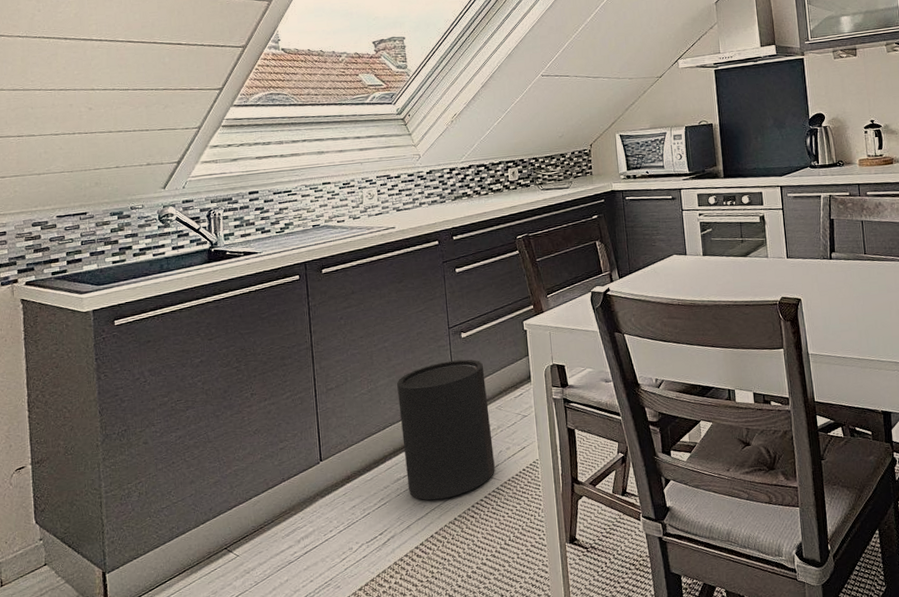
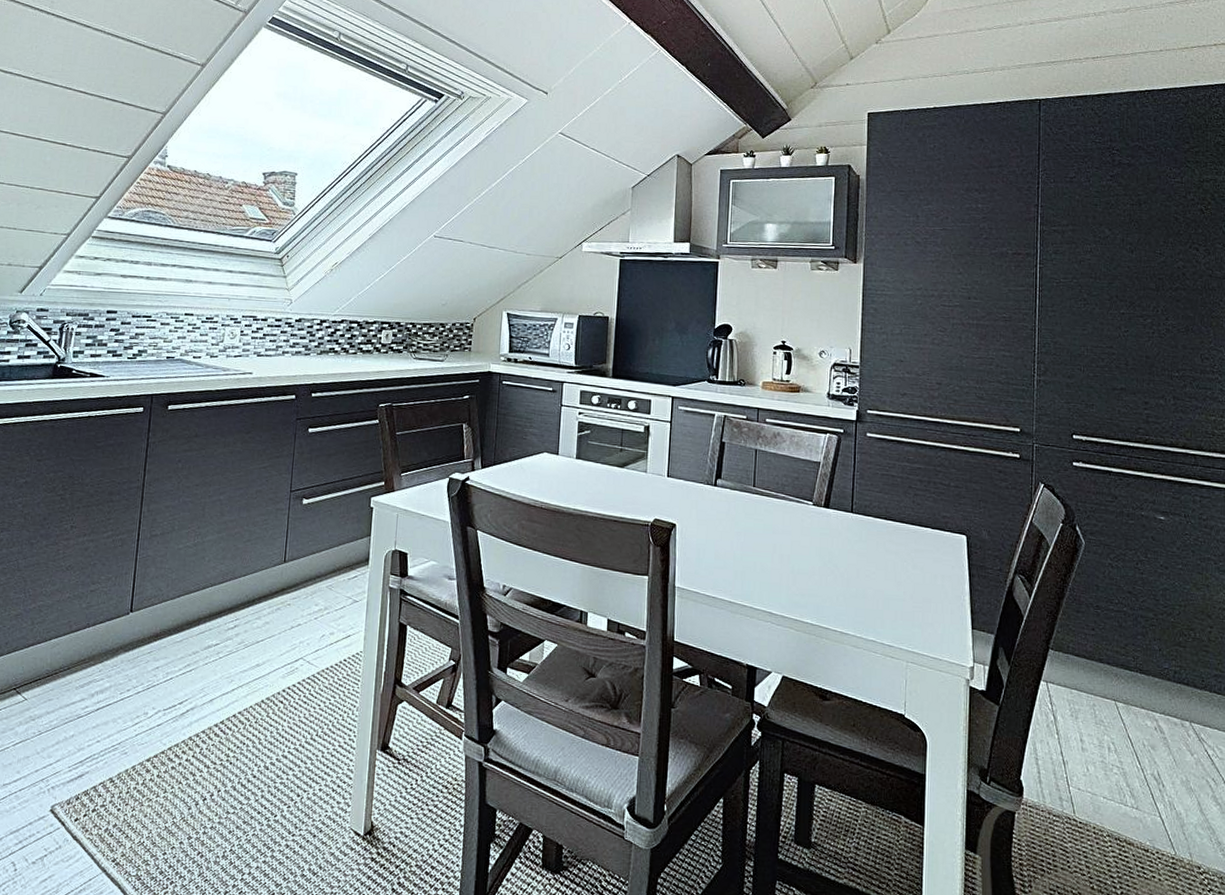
trash can: present [397,359,495,501] -> none [218,526,321,677]

